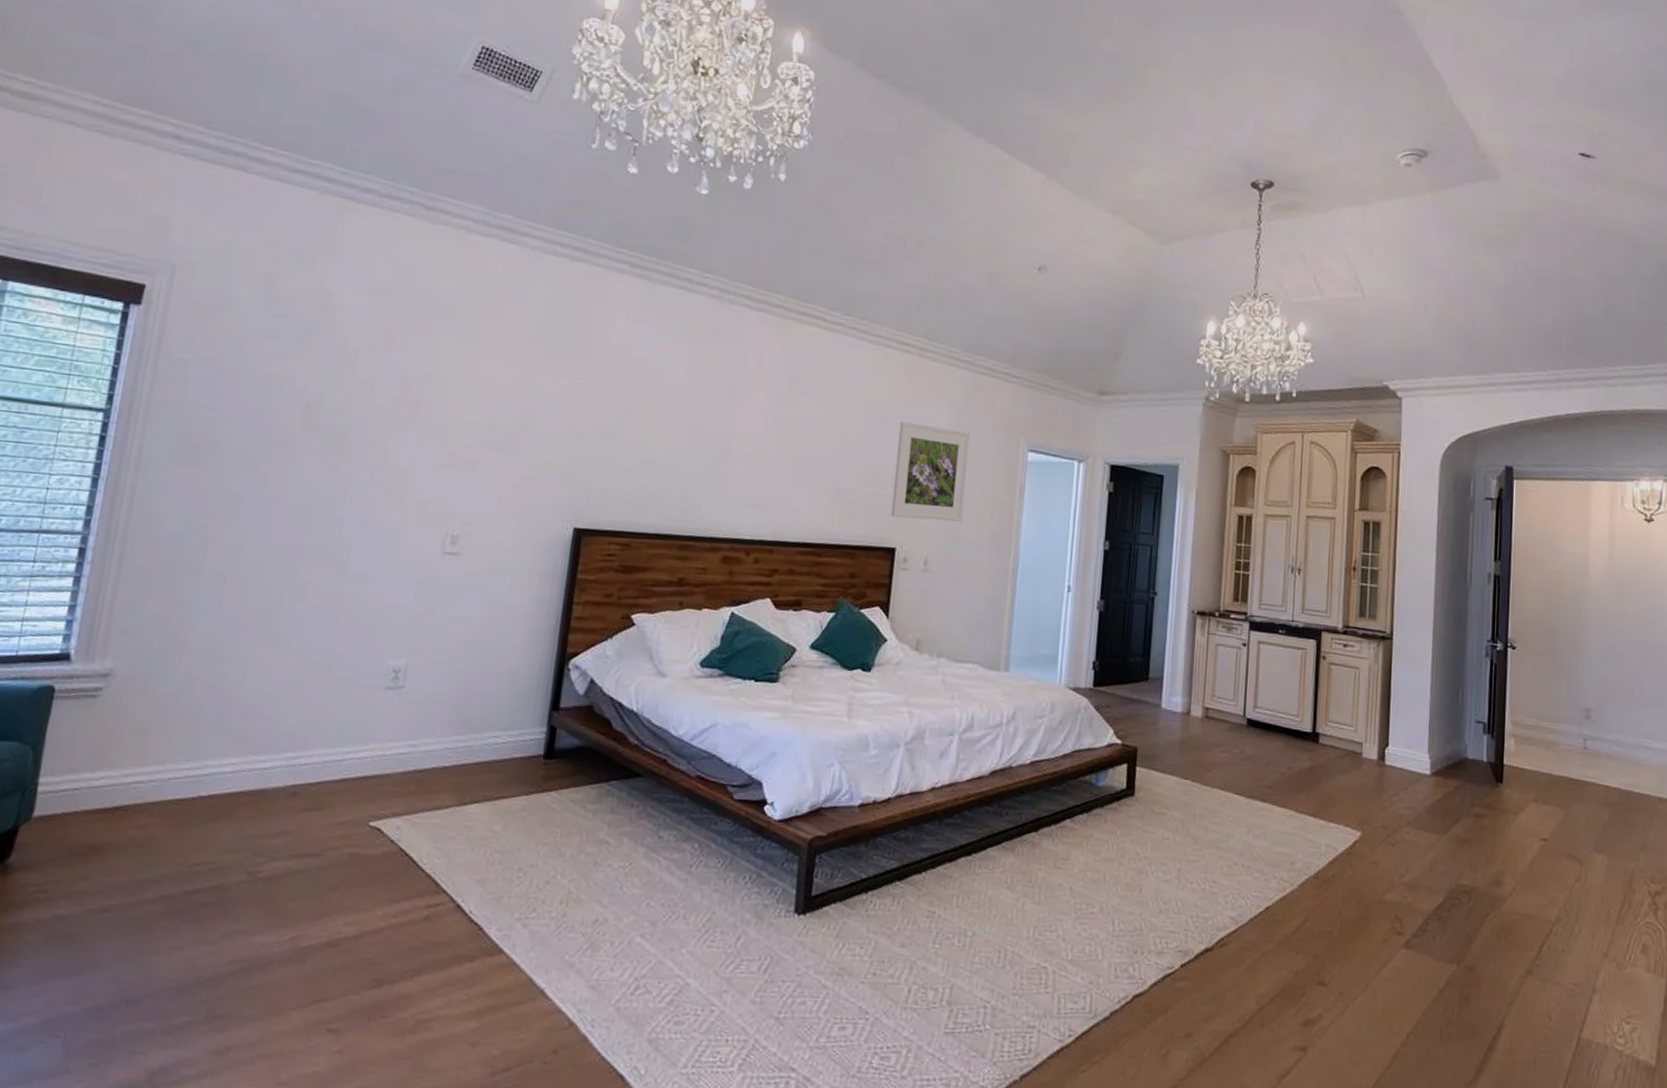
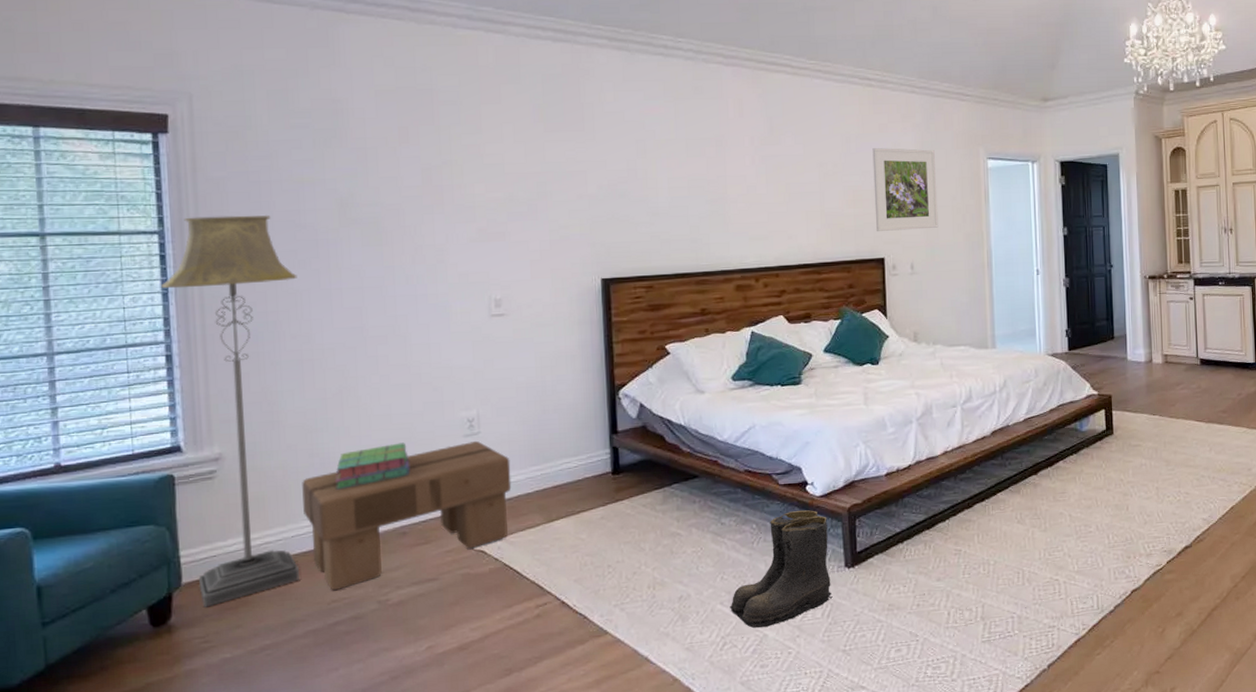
floor lamp: none [49,398,242,850] -> present [161,214,299,608]
footstool: none [185,696,432,852] -> present [302,441,512,591]
stack of books: none [229,685,319,731] -> present [335,442,410,490]
boots: none [651,834,783,975] -> present [730,510,833,629]

